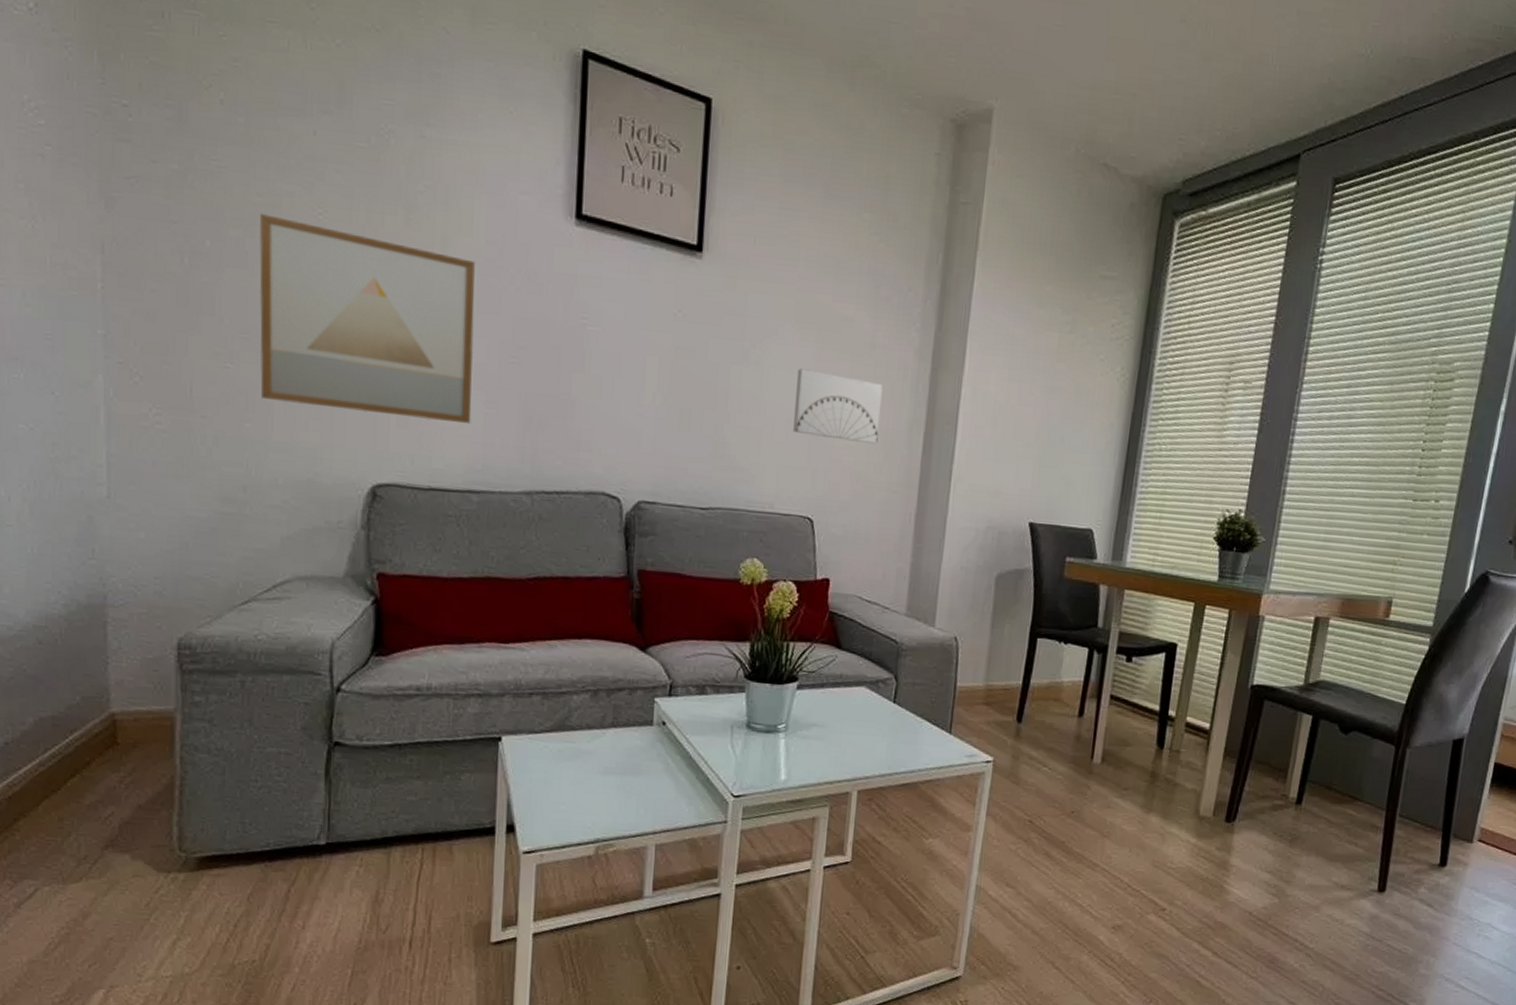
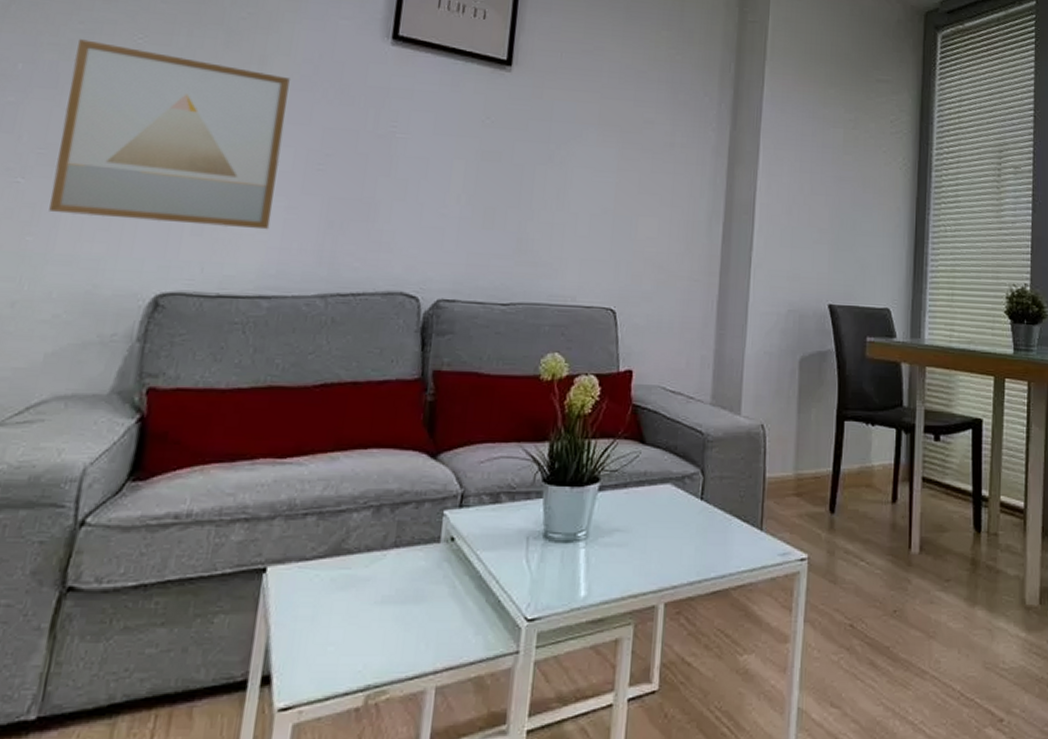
wall art: present [793,368,883,445] -> none [596,167,682,236]

